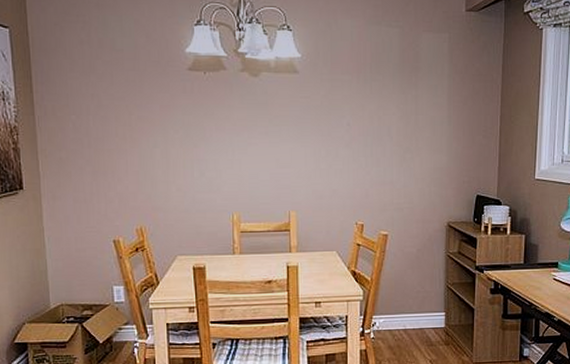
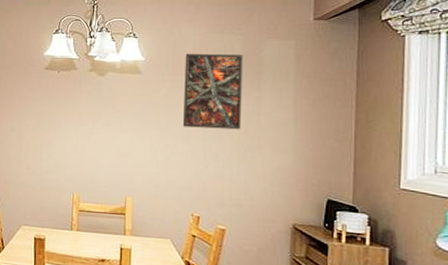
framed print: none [343,49,401,131] -> present [183,54,244,130]

